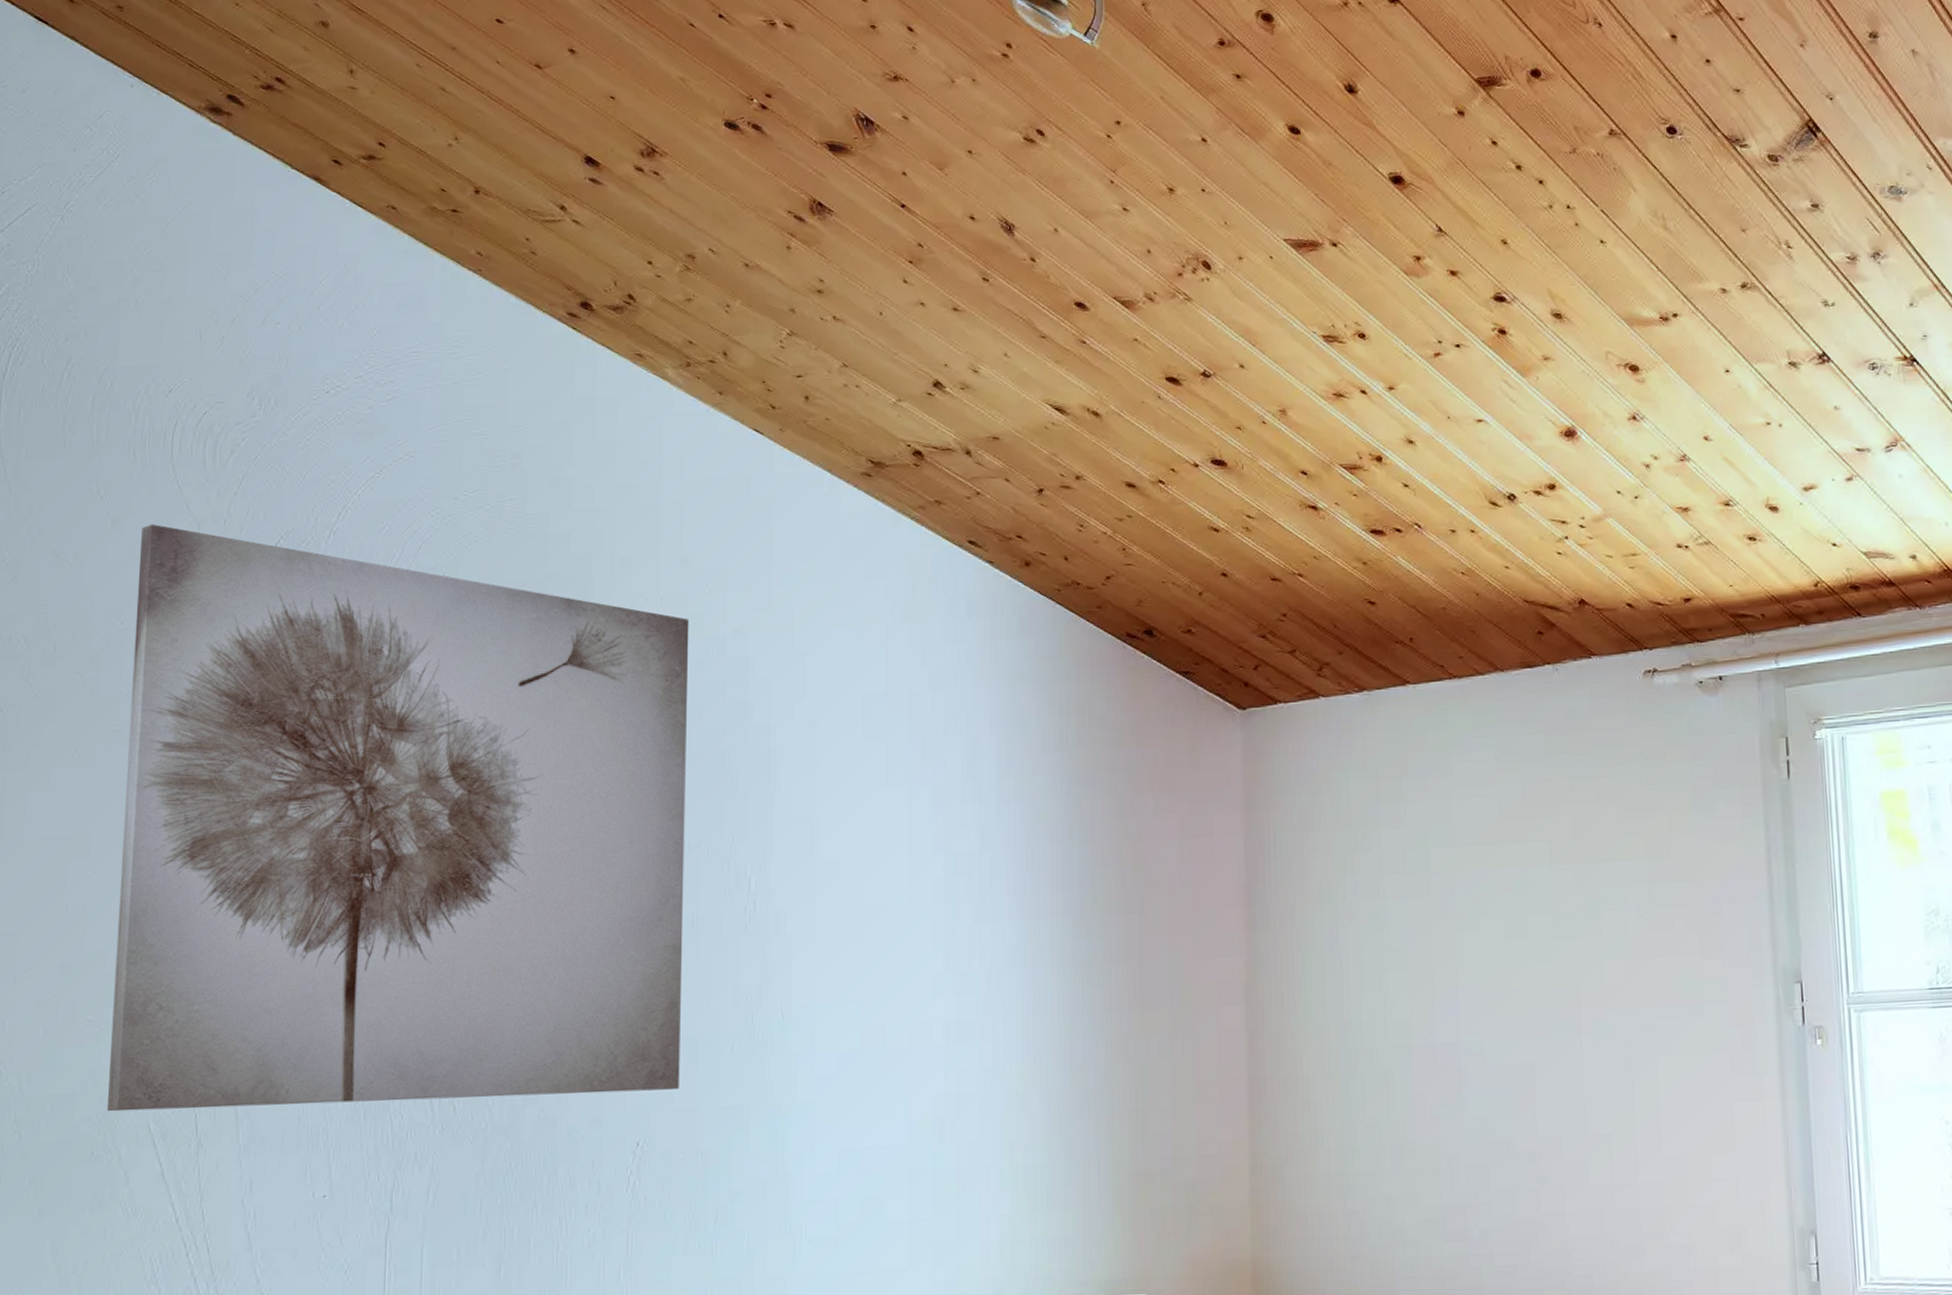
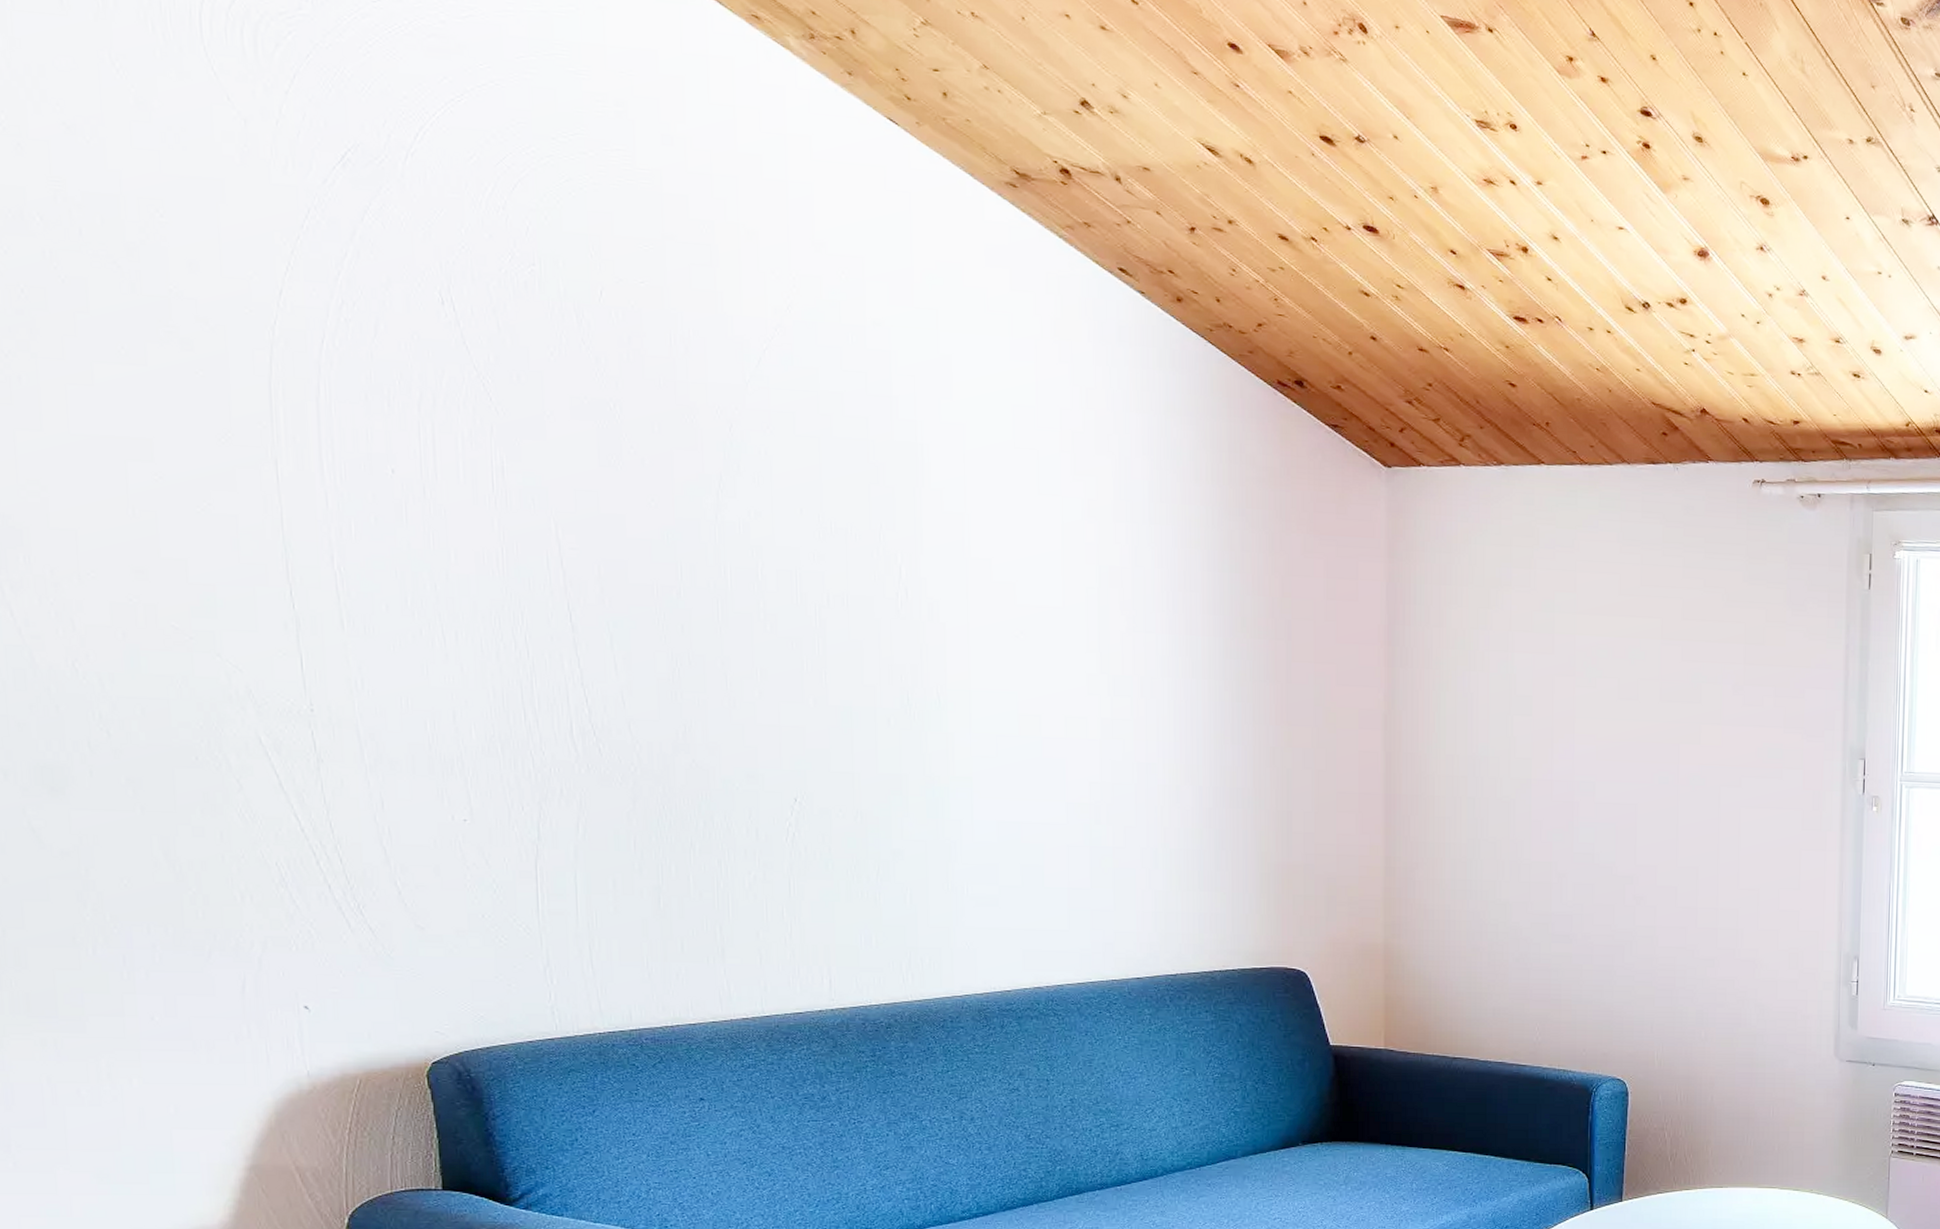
wall art: present [108,523,689,1112] -> none [174,110,836,753]

